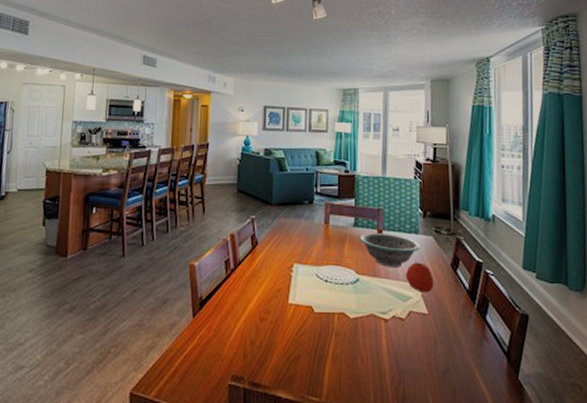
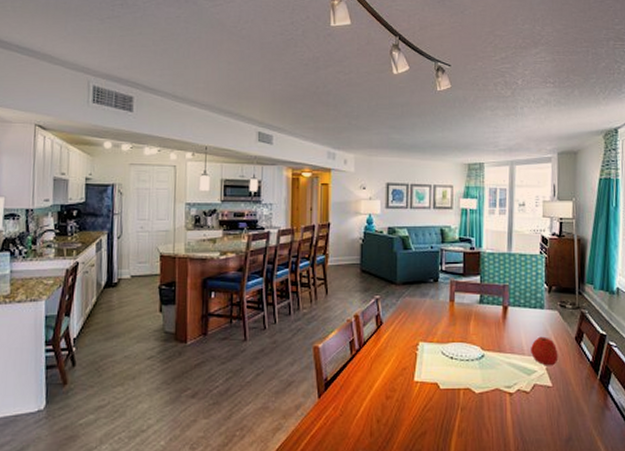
decorative bowl: present [360,232,420,267] -> none [485,308,545,342]

